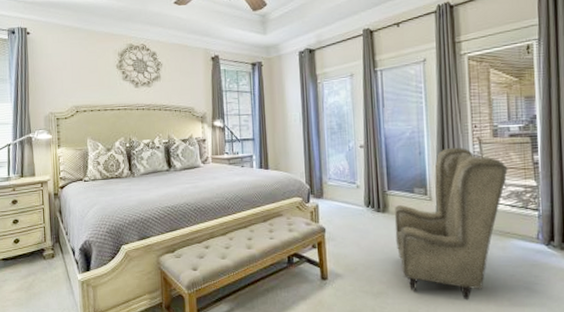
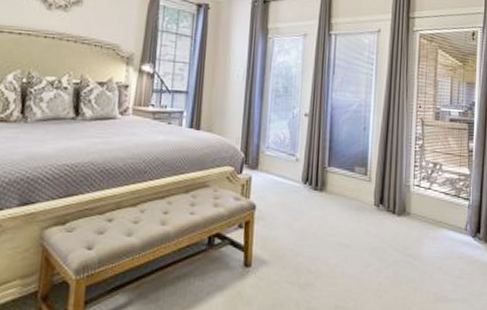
armchair: present [394,147,508,300] -> none [330,126,446,295]

